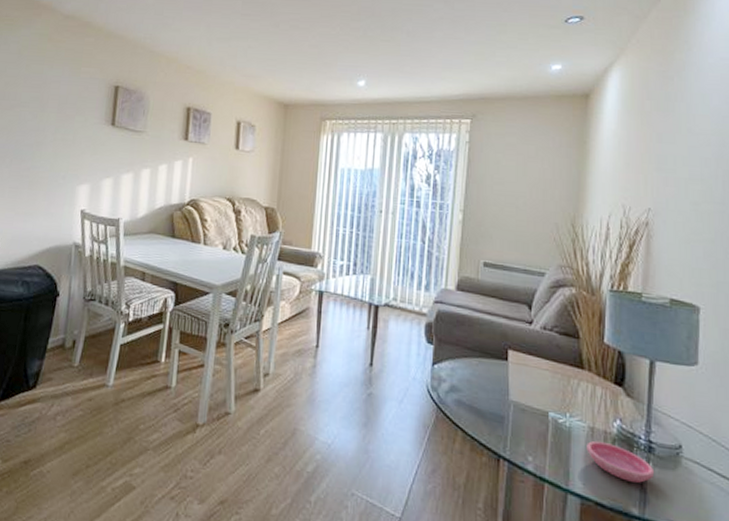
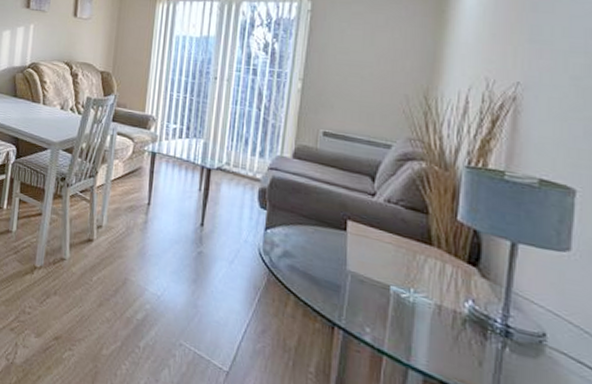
saucer: present [586,440,655,483] -> none [432,319,512,368]

